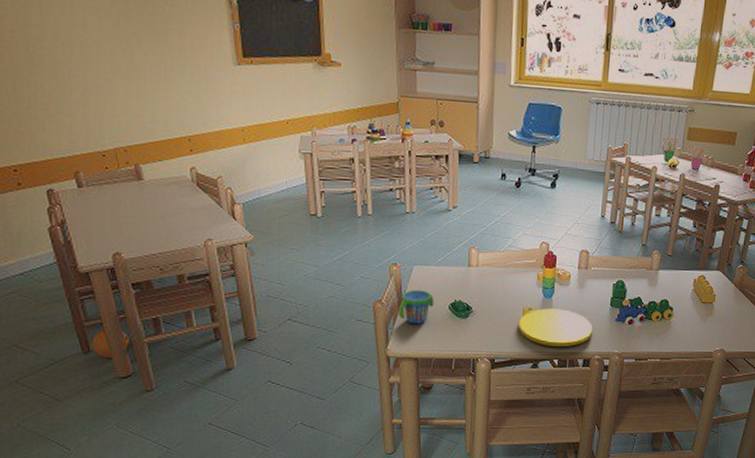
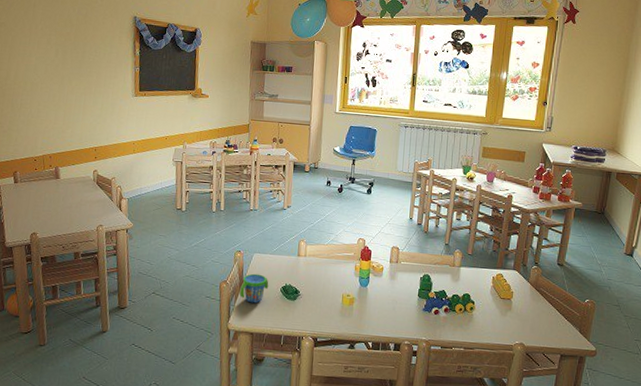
plate: present [518,308,593,347] -> none [338,295,403,331]

